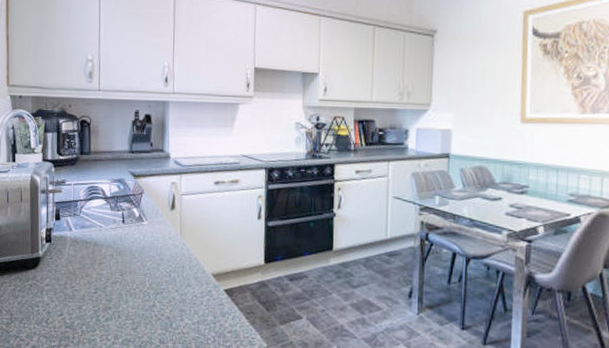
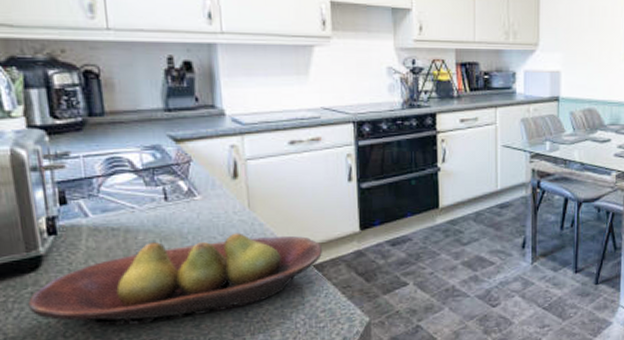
fruit bowl: none [28,254,233,322] -> present [28,233,322,327]

